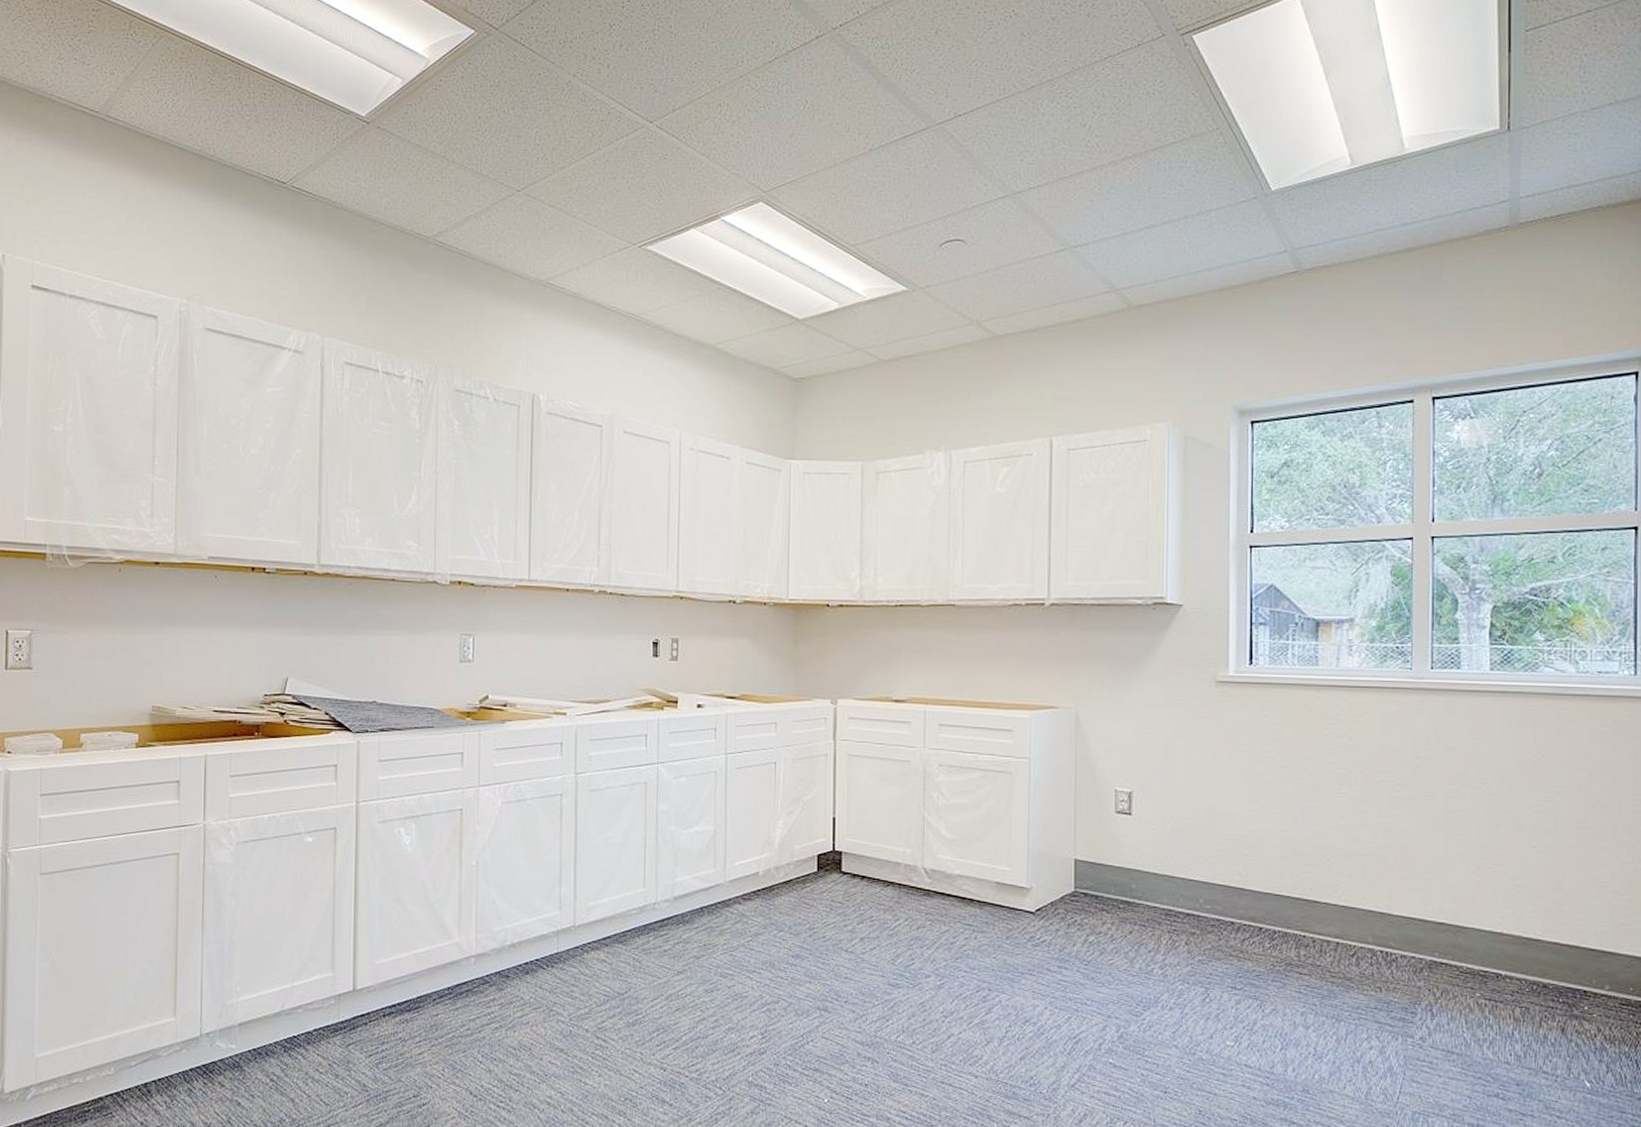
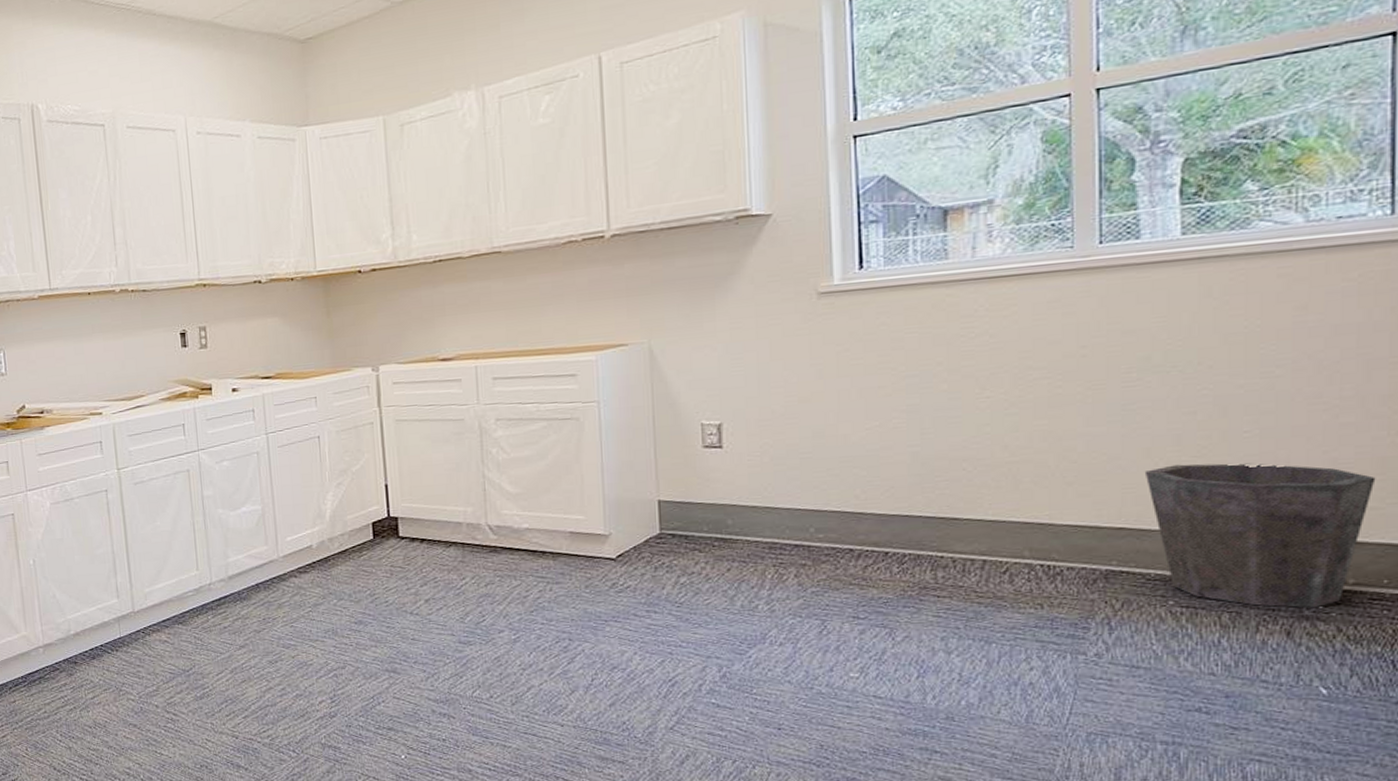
waste bin: none [1461,870,1625,1008] -> present [1146,463,1376,608]

